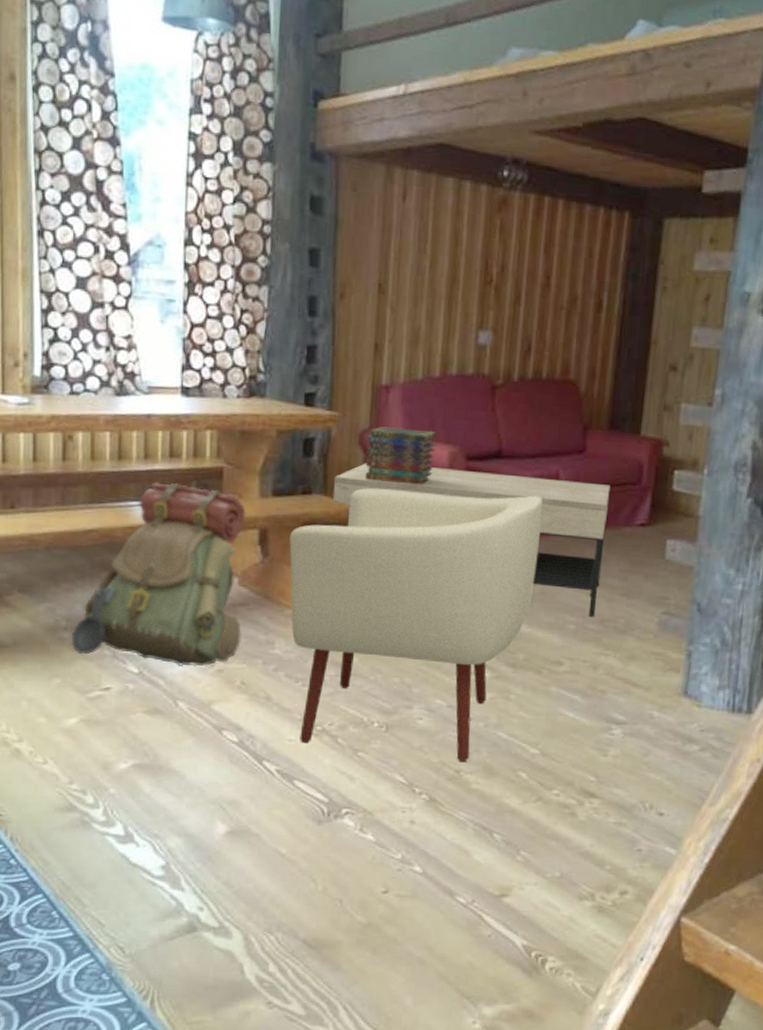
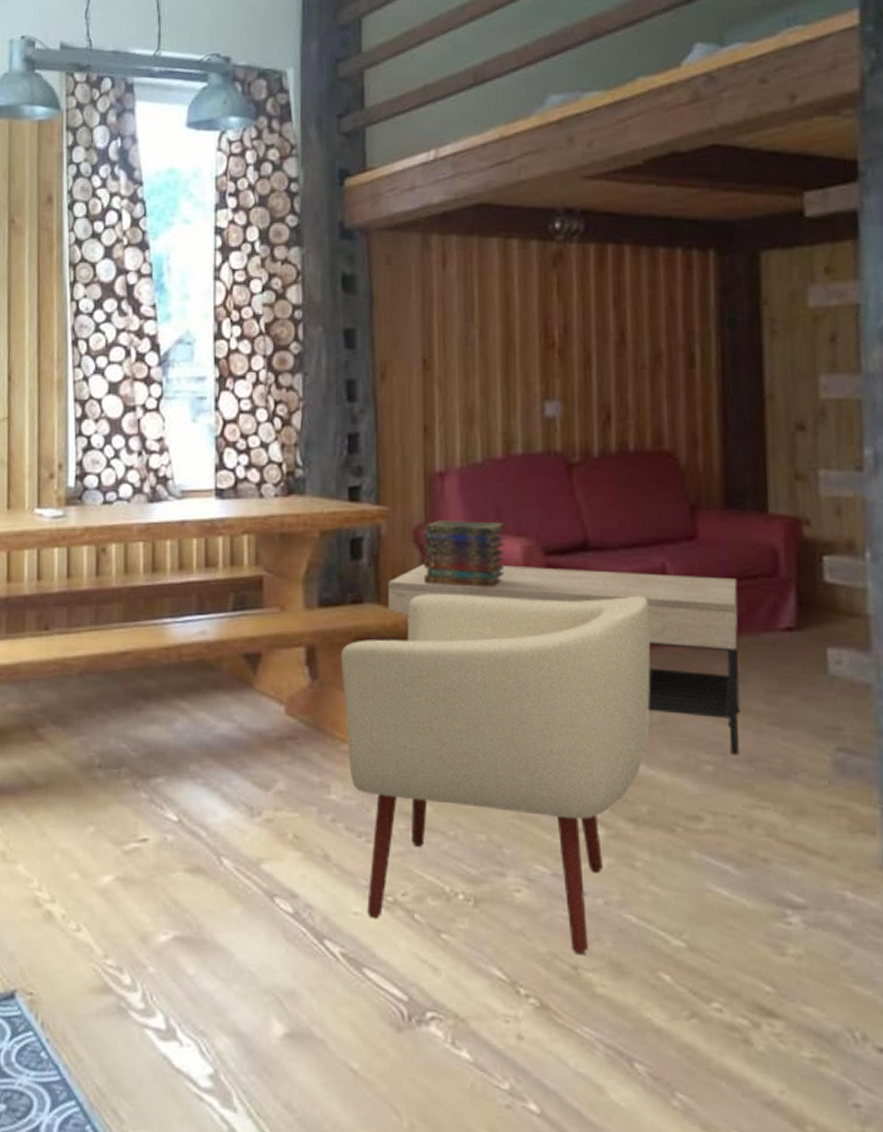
backpack: present [72,482,246,667] -> none [106,595,291,815]

